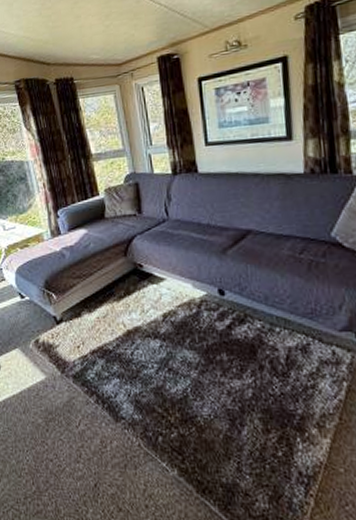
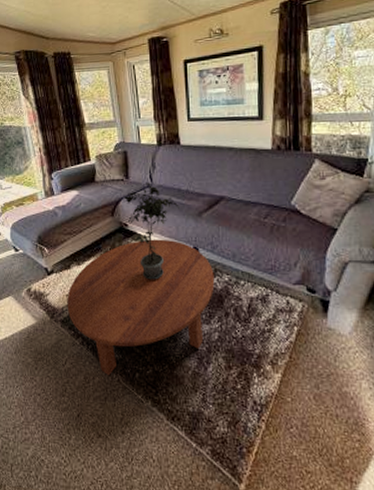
coffee table: none [78,280,246,440] -> present [67,239,215,376]
potted plant: none [137,217,200,328] -> present [124,182,179,280]

